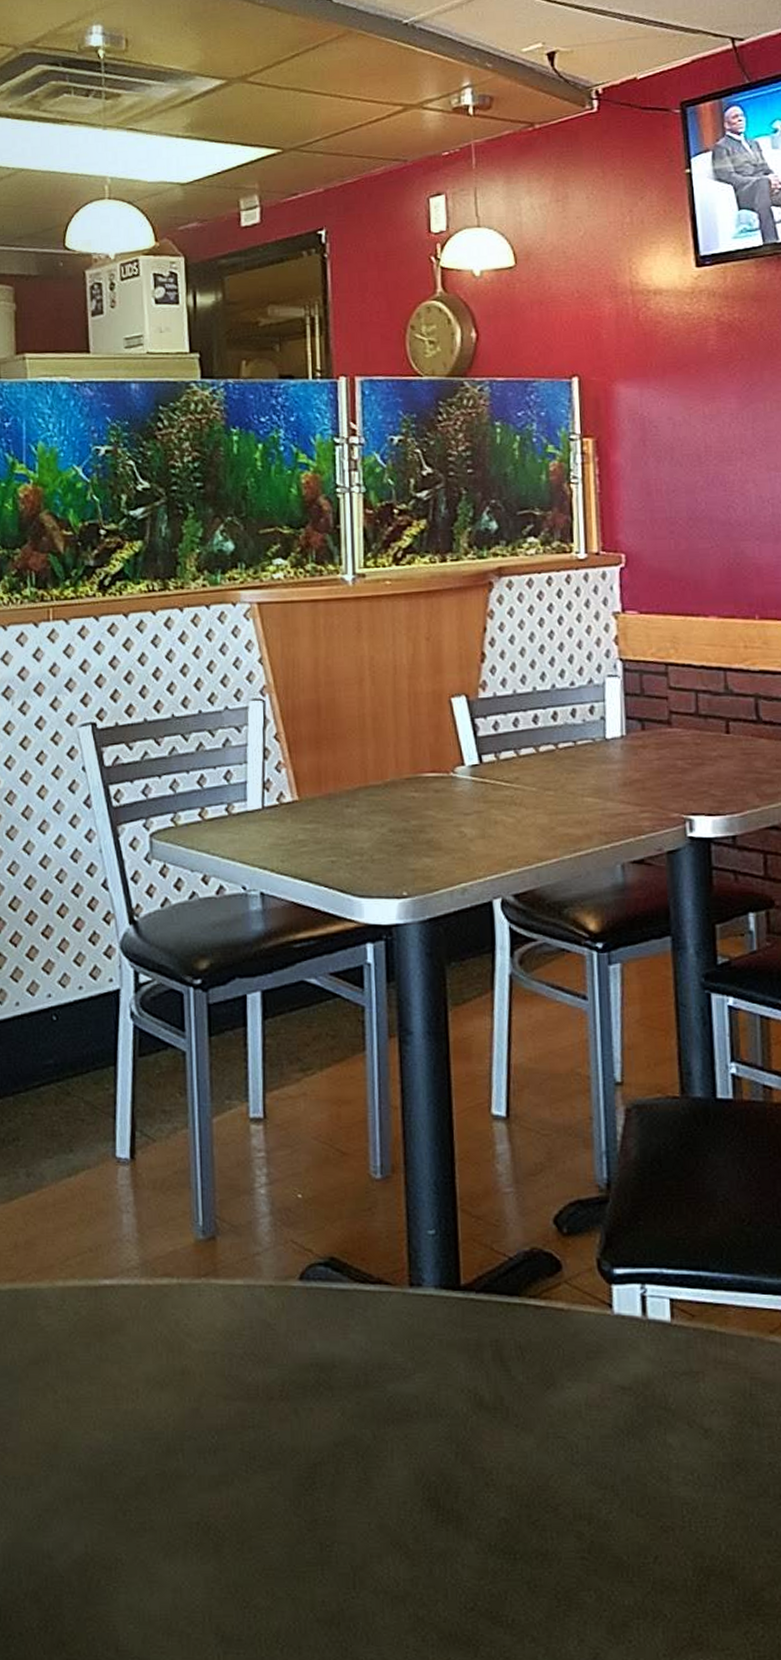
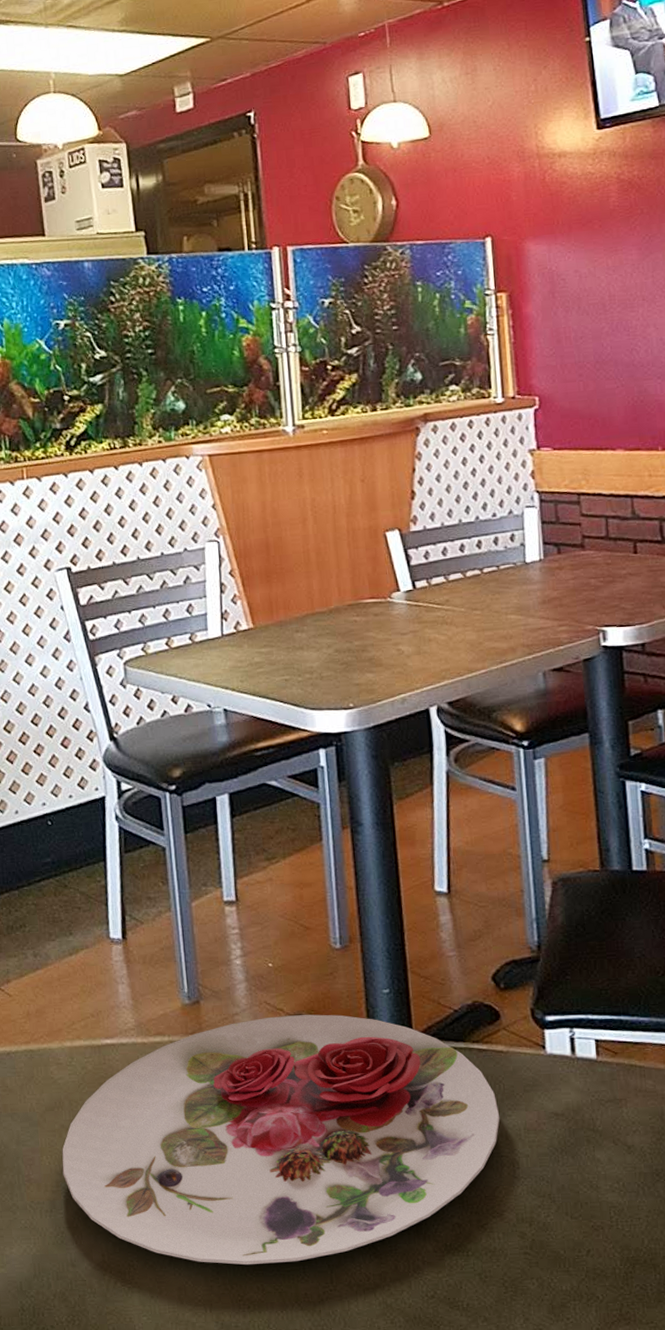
plate: none [44,1257,558,1562] -> present [62,1014,500,1265]

